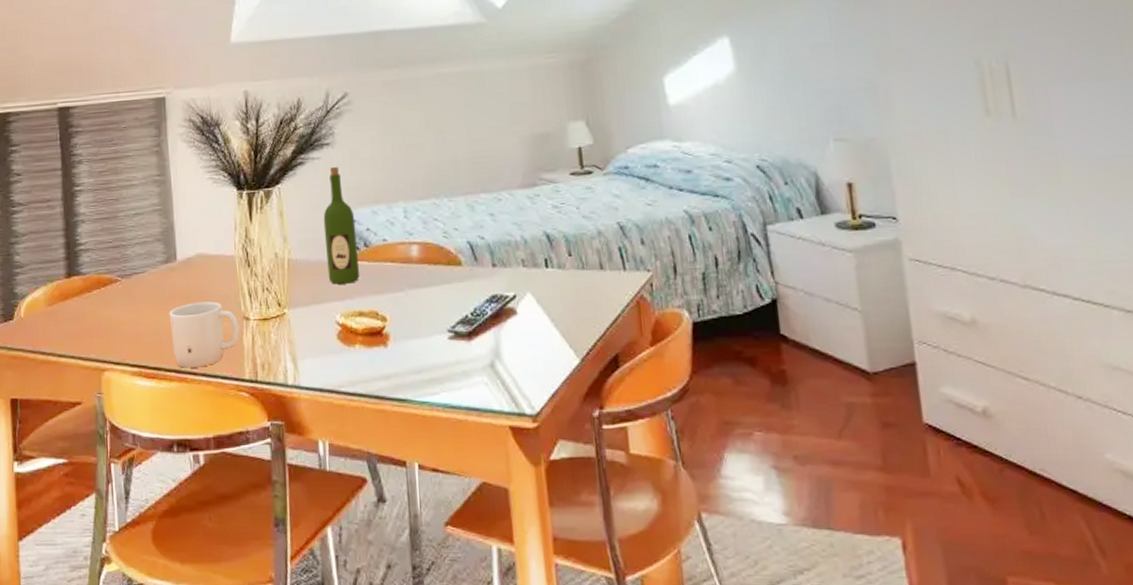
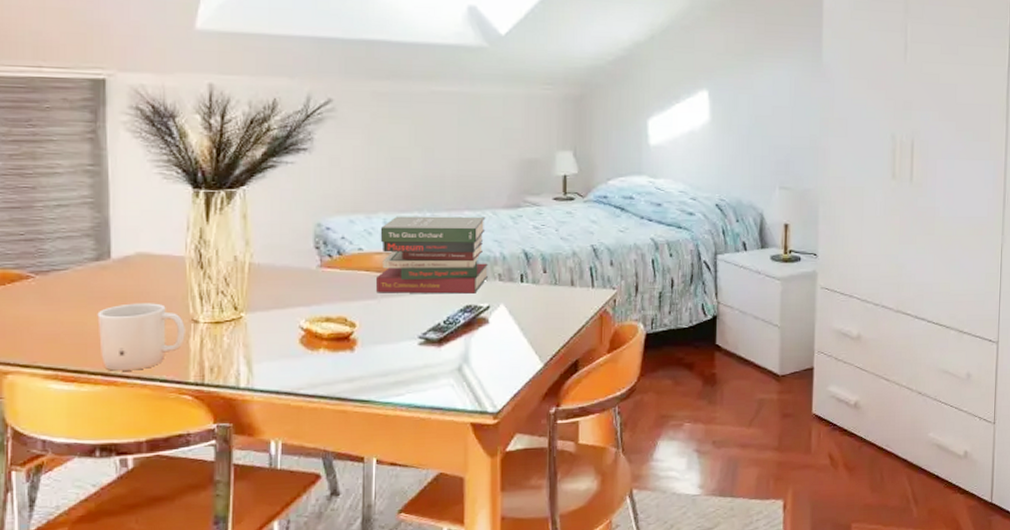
wine bottle: present [323,166,360,284] -> none [293,172,331,290]
books: none [401,198,511,285] -> present [375,216,488,294]

